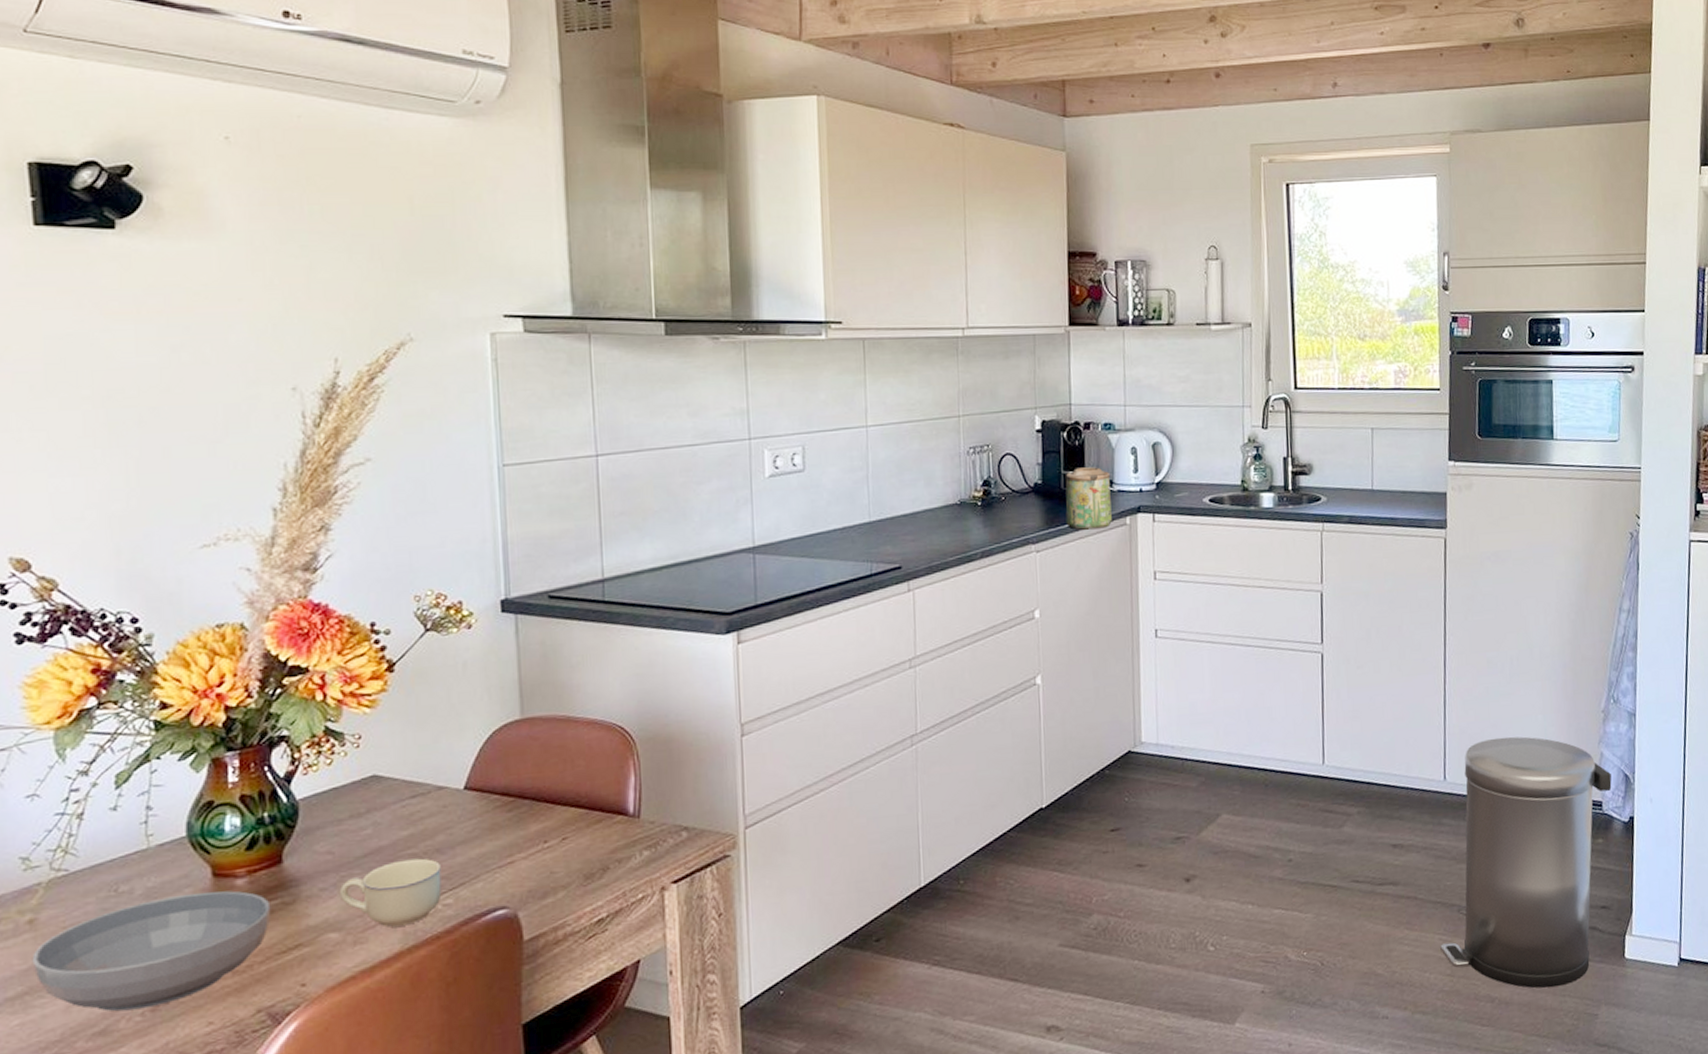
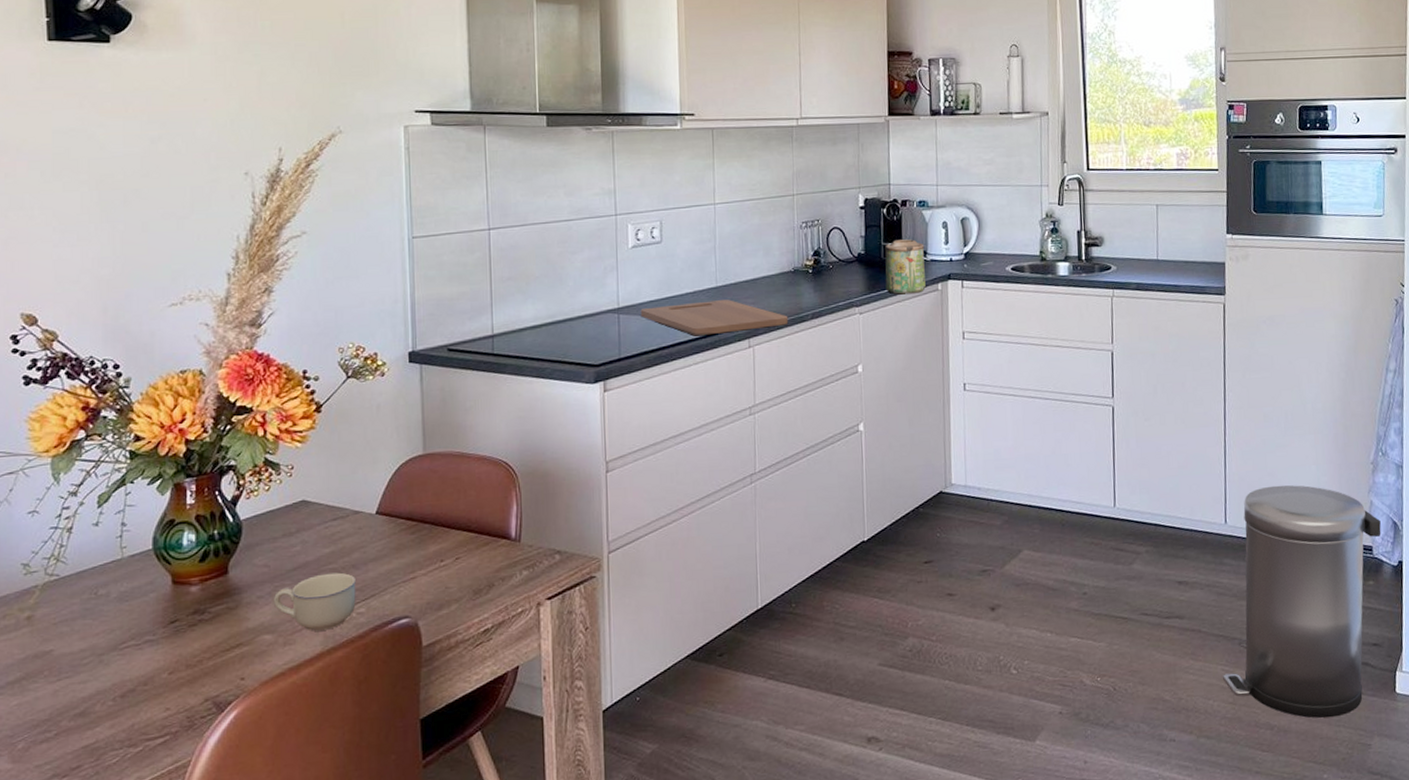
bowl: present [32,890,271,1012] -> none [28,596,218,697]
cutting board: none [780,536,954,579] -> present [640,300,789,336]

